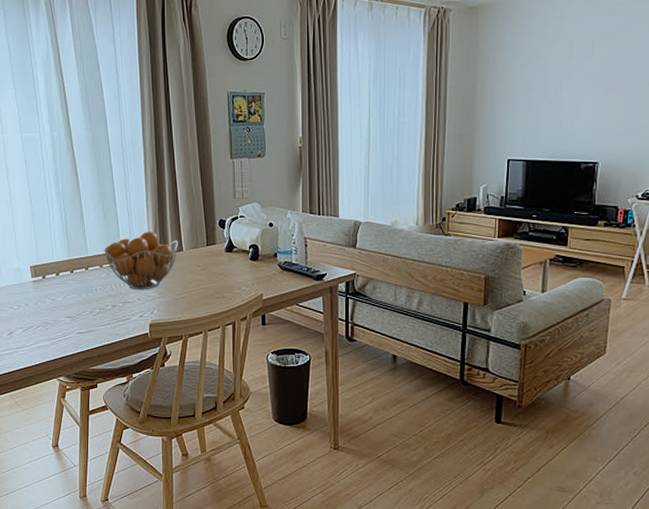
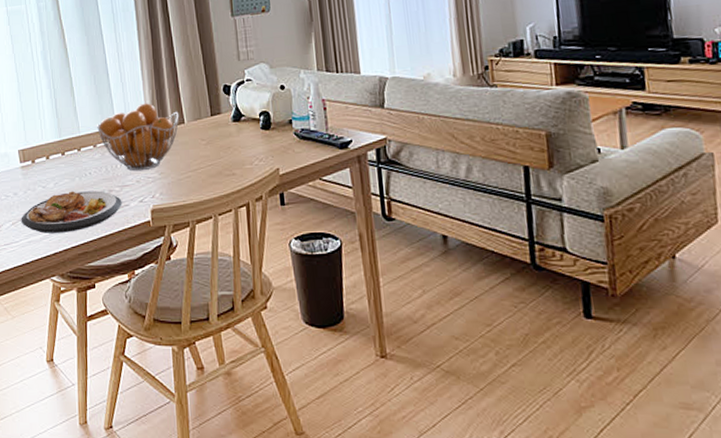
plate: none [31,304,124,340] -> present [21,191,122,233]

